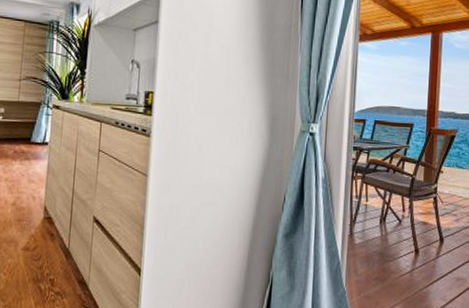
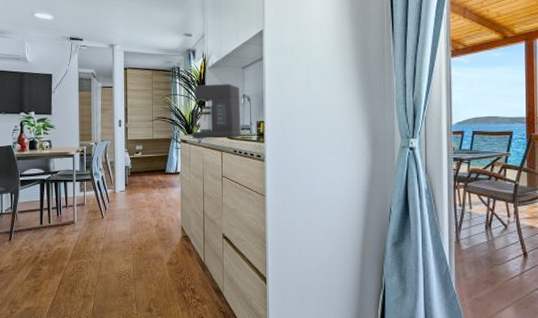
coffee maker: none [67,44,128,108] -> present [192,84,241,139]

